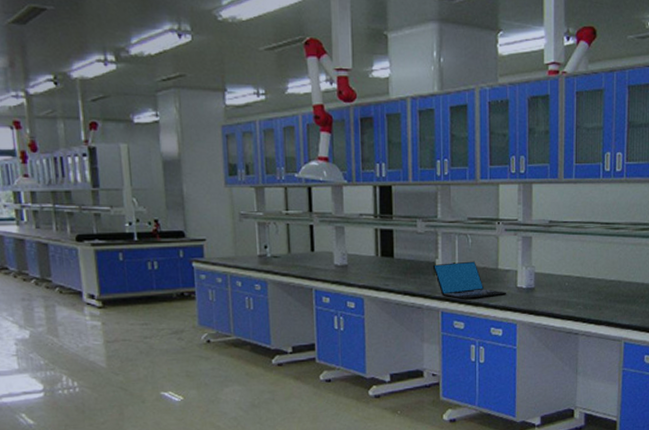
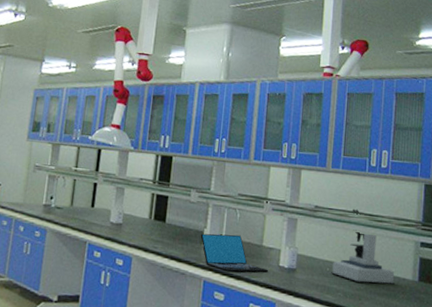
microscope: none [570,219,634,294] -> present [331,208,395,285]

